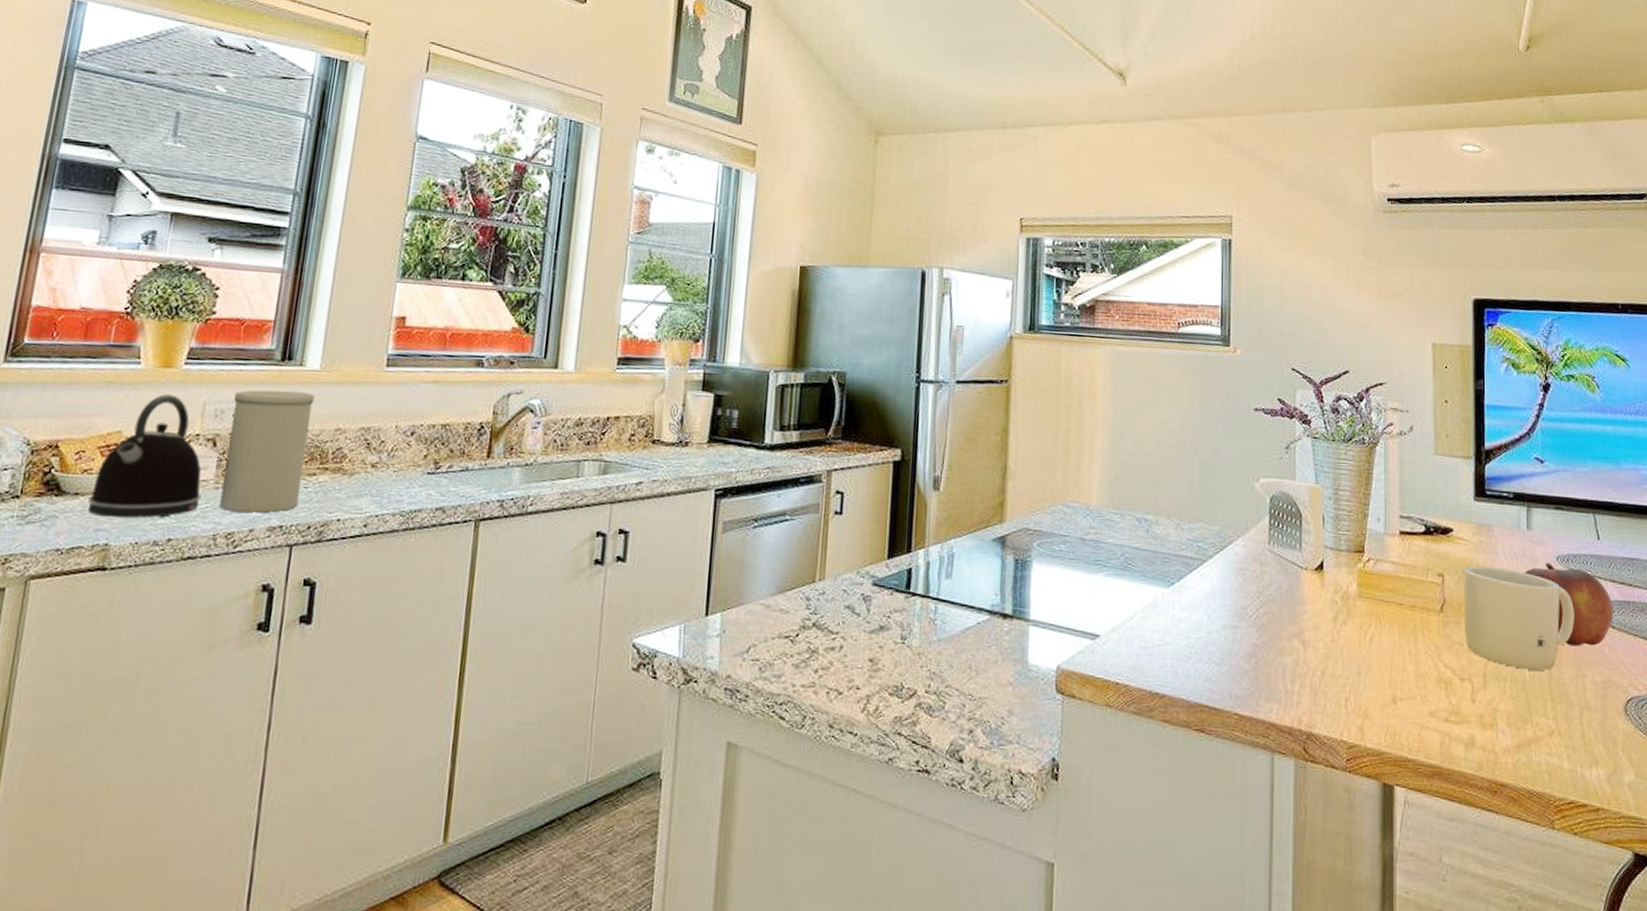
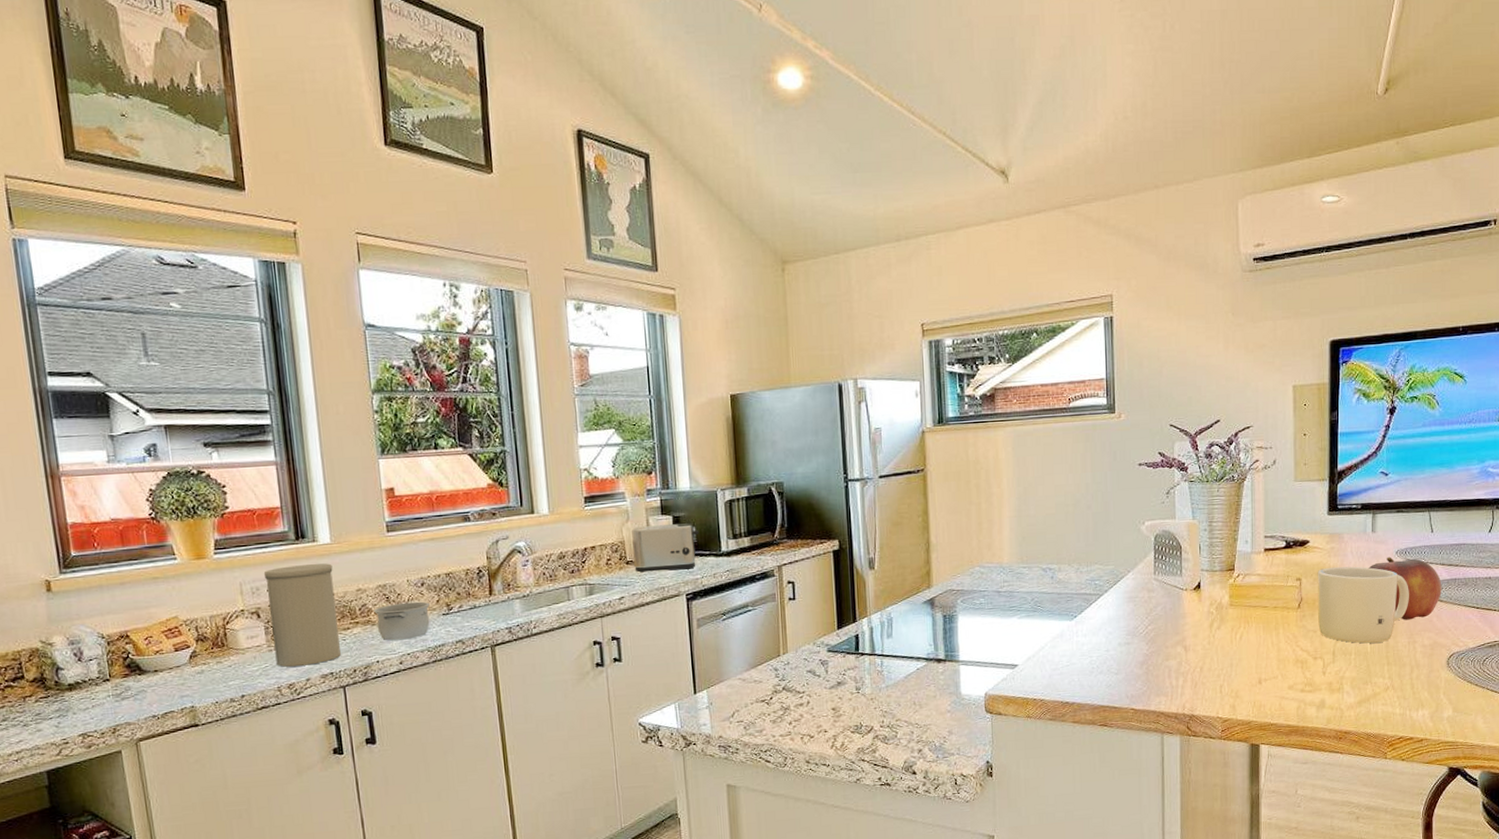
kettle: present [87,394,202,519] -> none [166,581,260,686]
cooking pot: none [348,452,415,498] -> present [374,601,430,641]
toaster: none [659,400,742,460] -> present [630,523,699,573]

